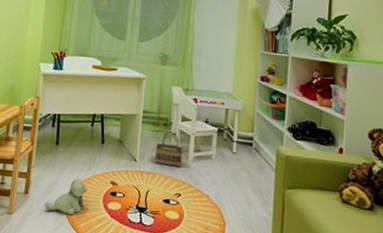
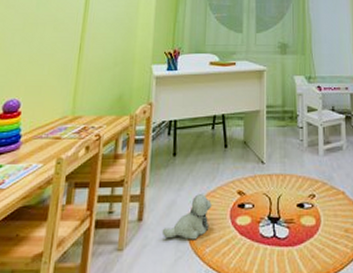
basket: present [155,131,184,167] -> none [283,124,313,164]

